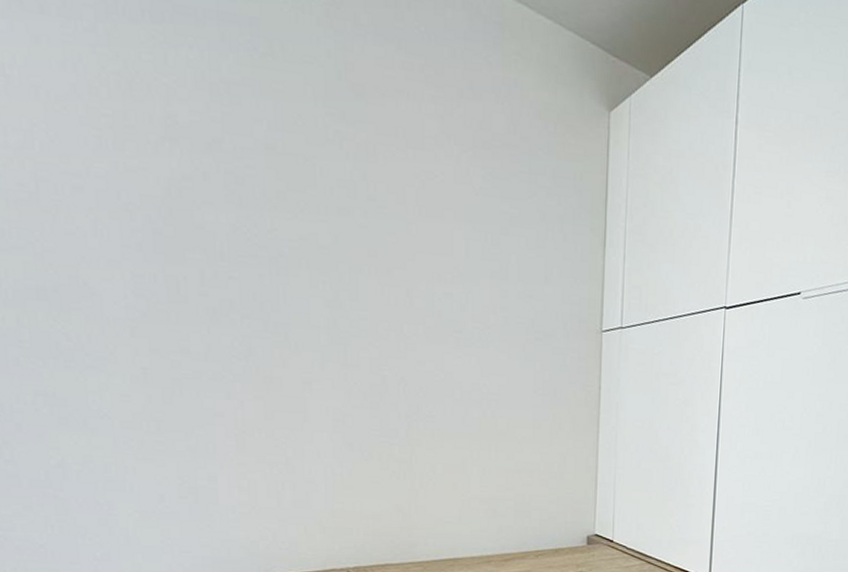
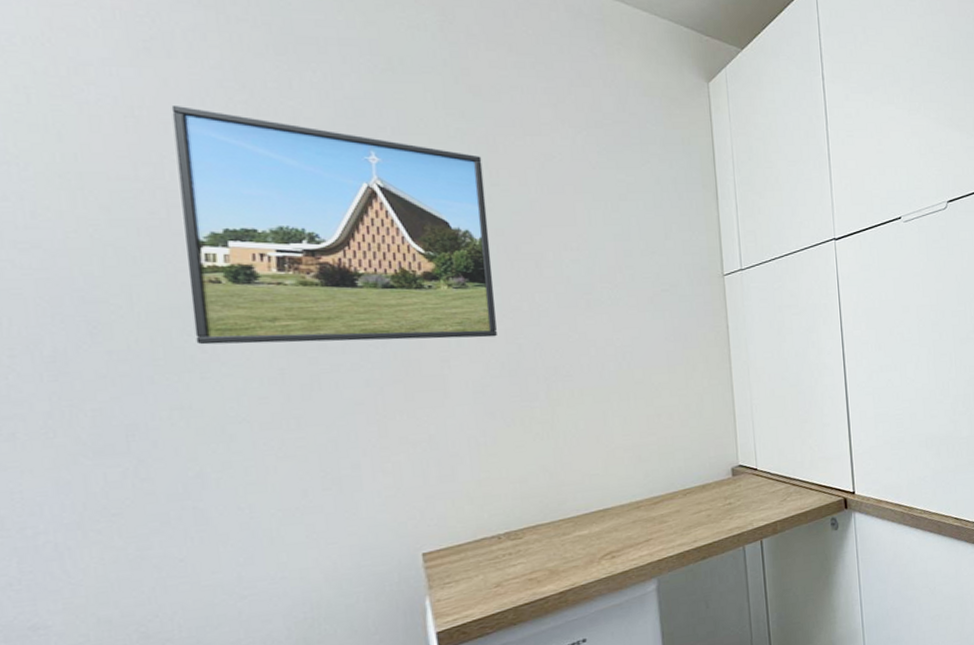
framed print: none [42,68,362,365] -> present [171,106,497,345]

